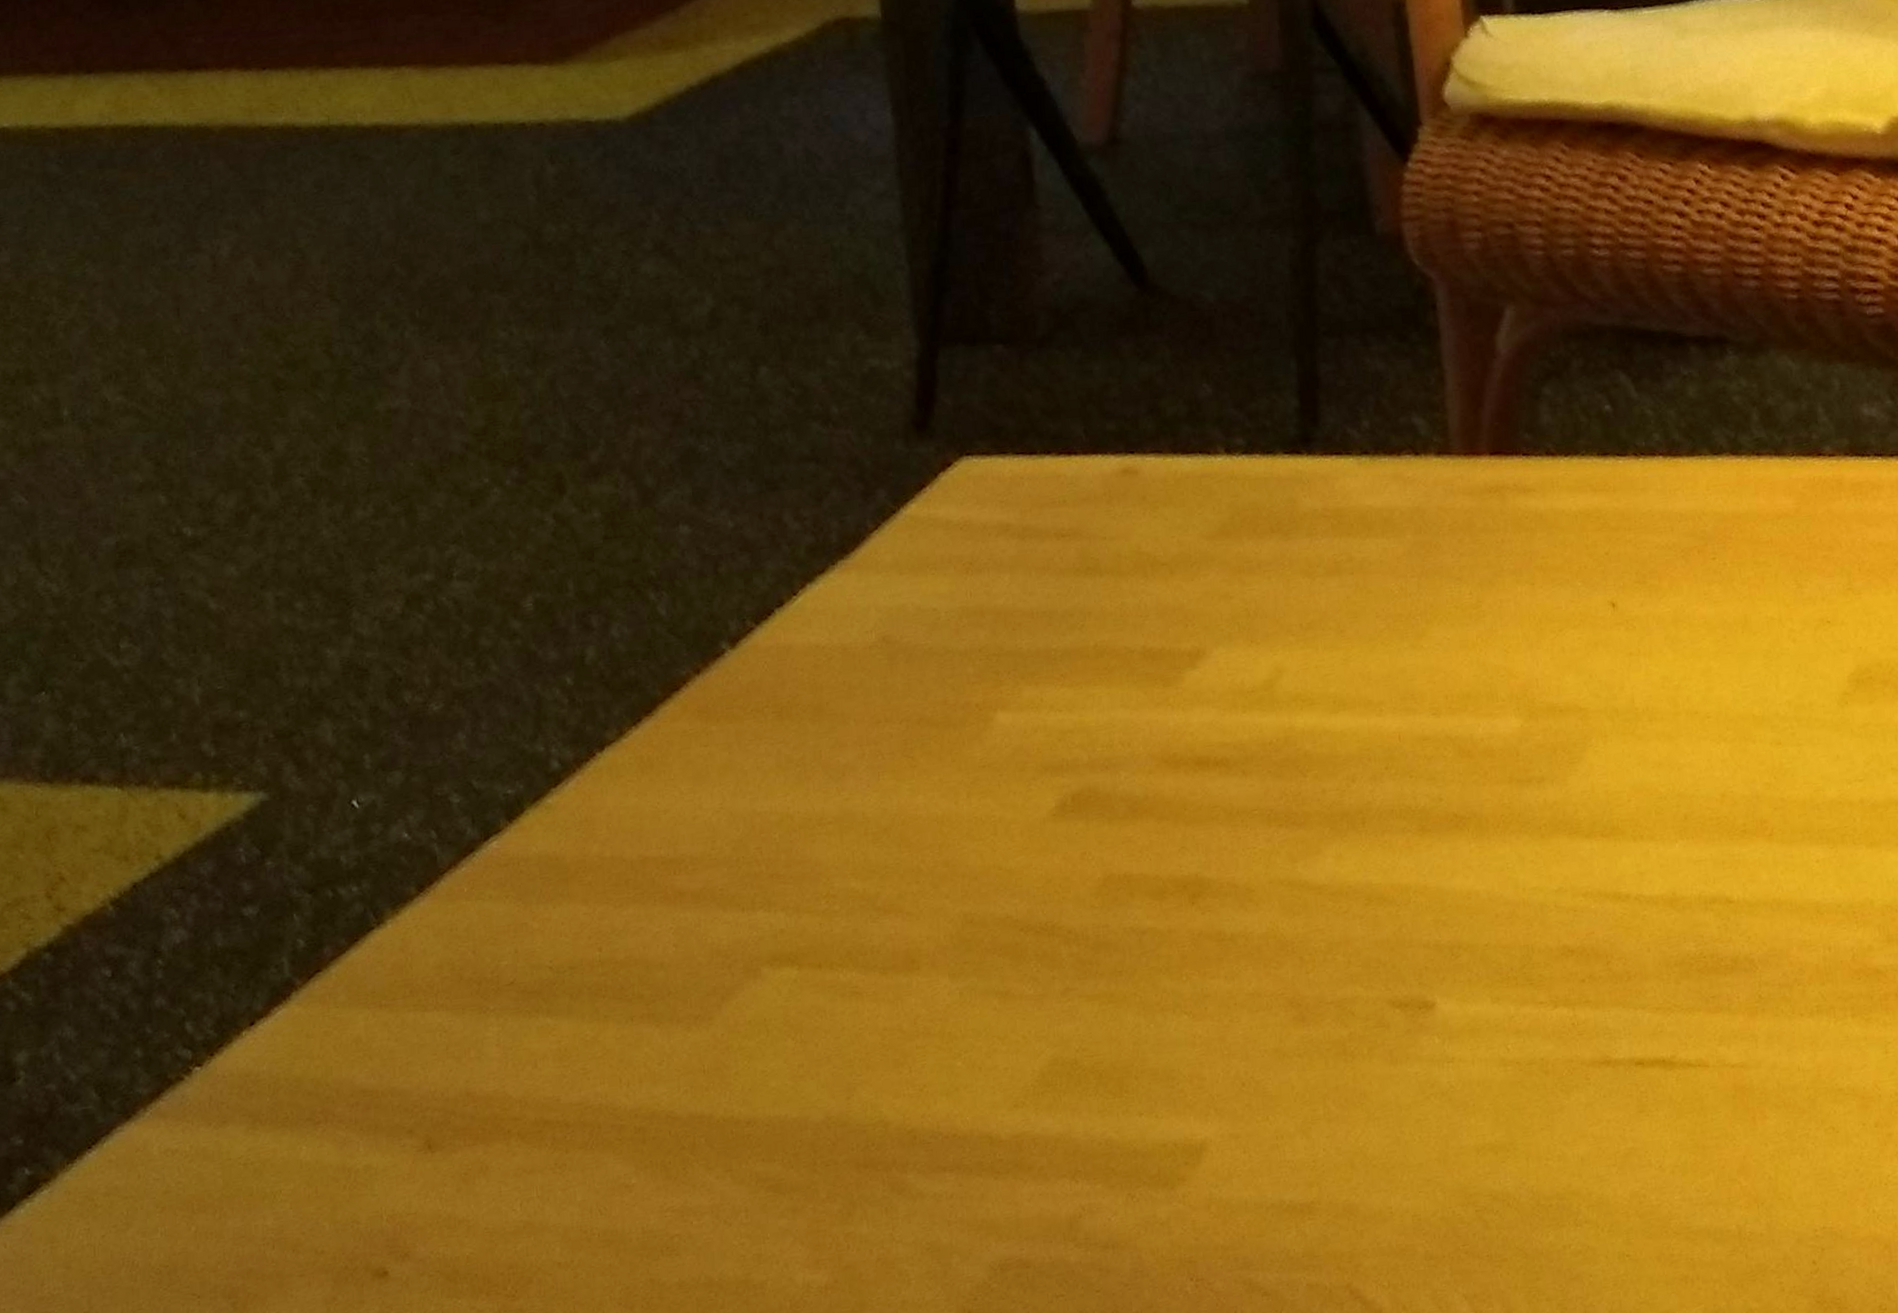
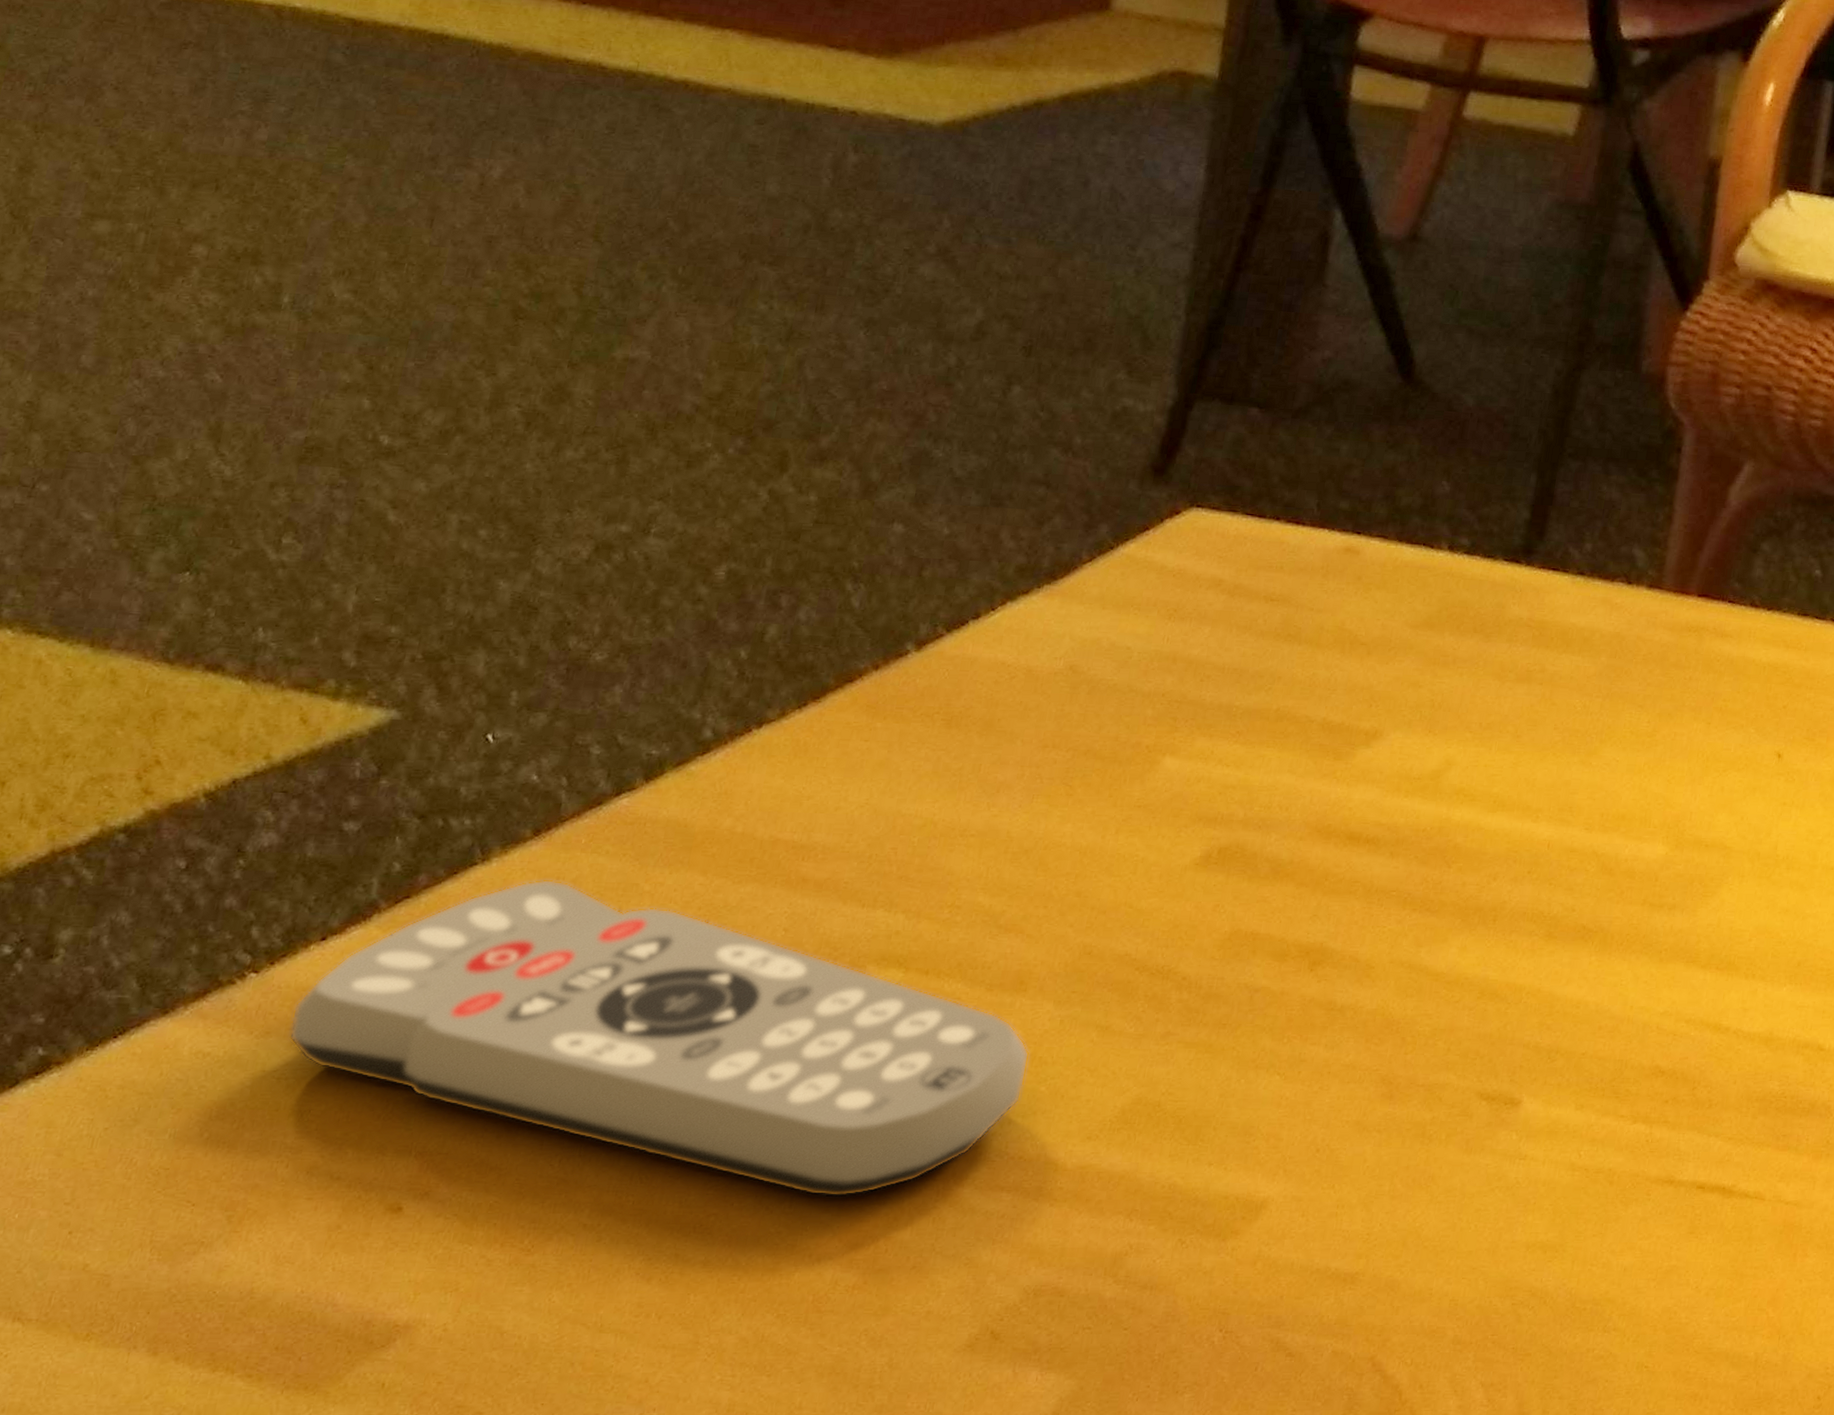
remote control: none [241,931,941,1204] -> present [288,879,1030,1198]

